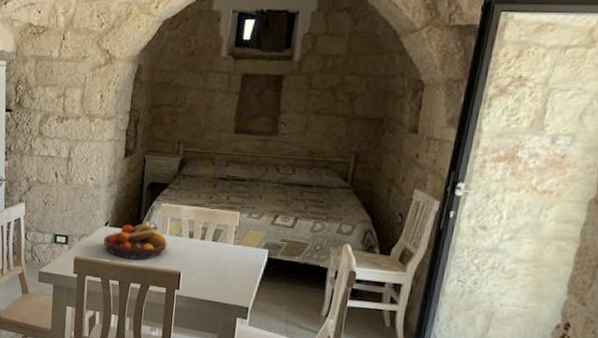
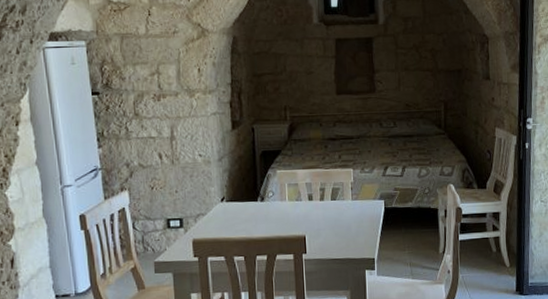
fruit bowl: present [103,220,168,261] -> none [221,190,288,232]

